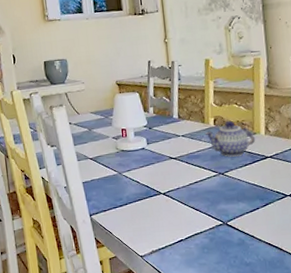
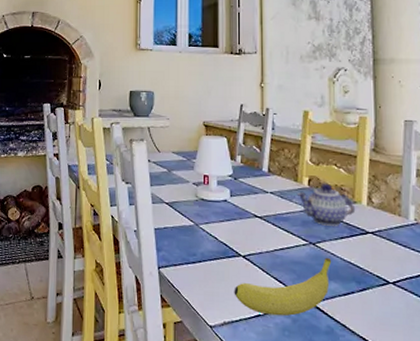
fruit: none [158,183,239,239] -> present [234,257,332,316]

